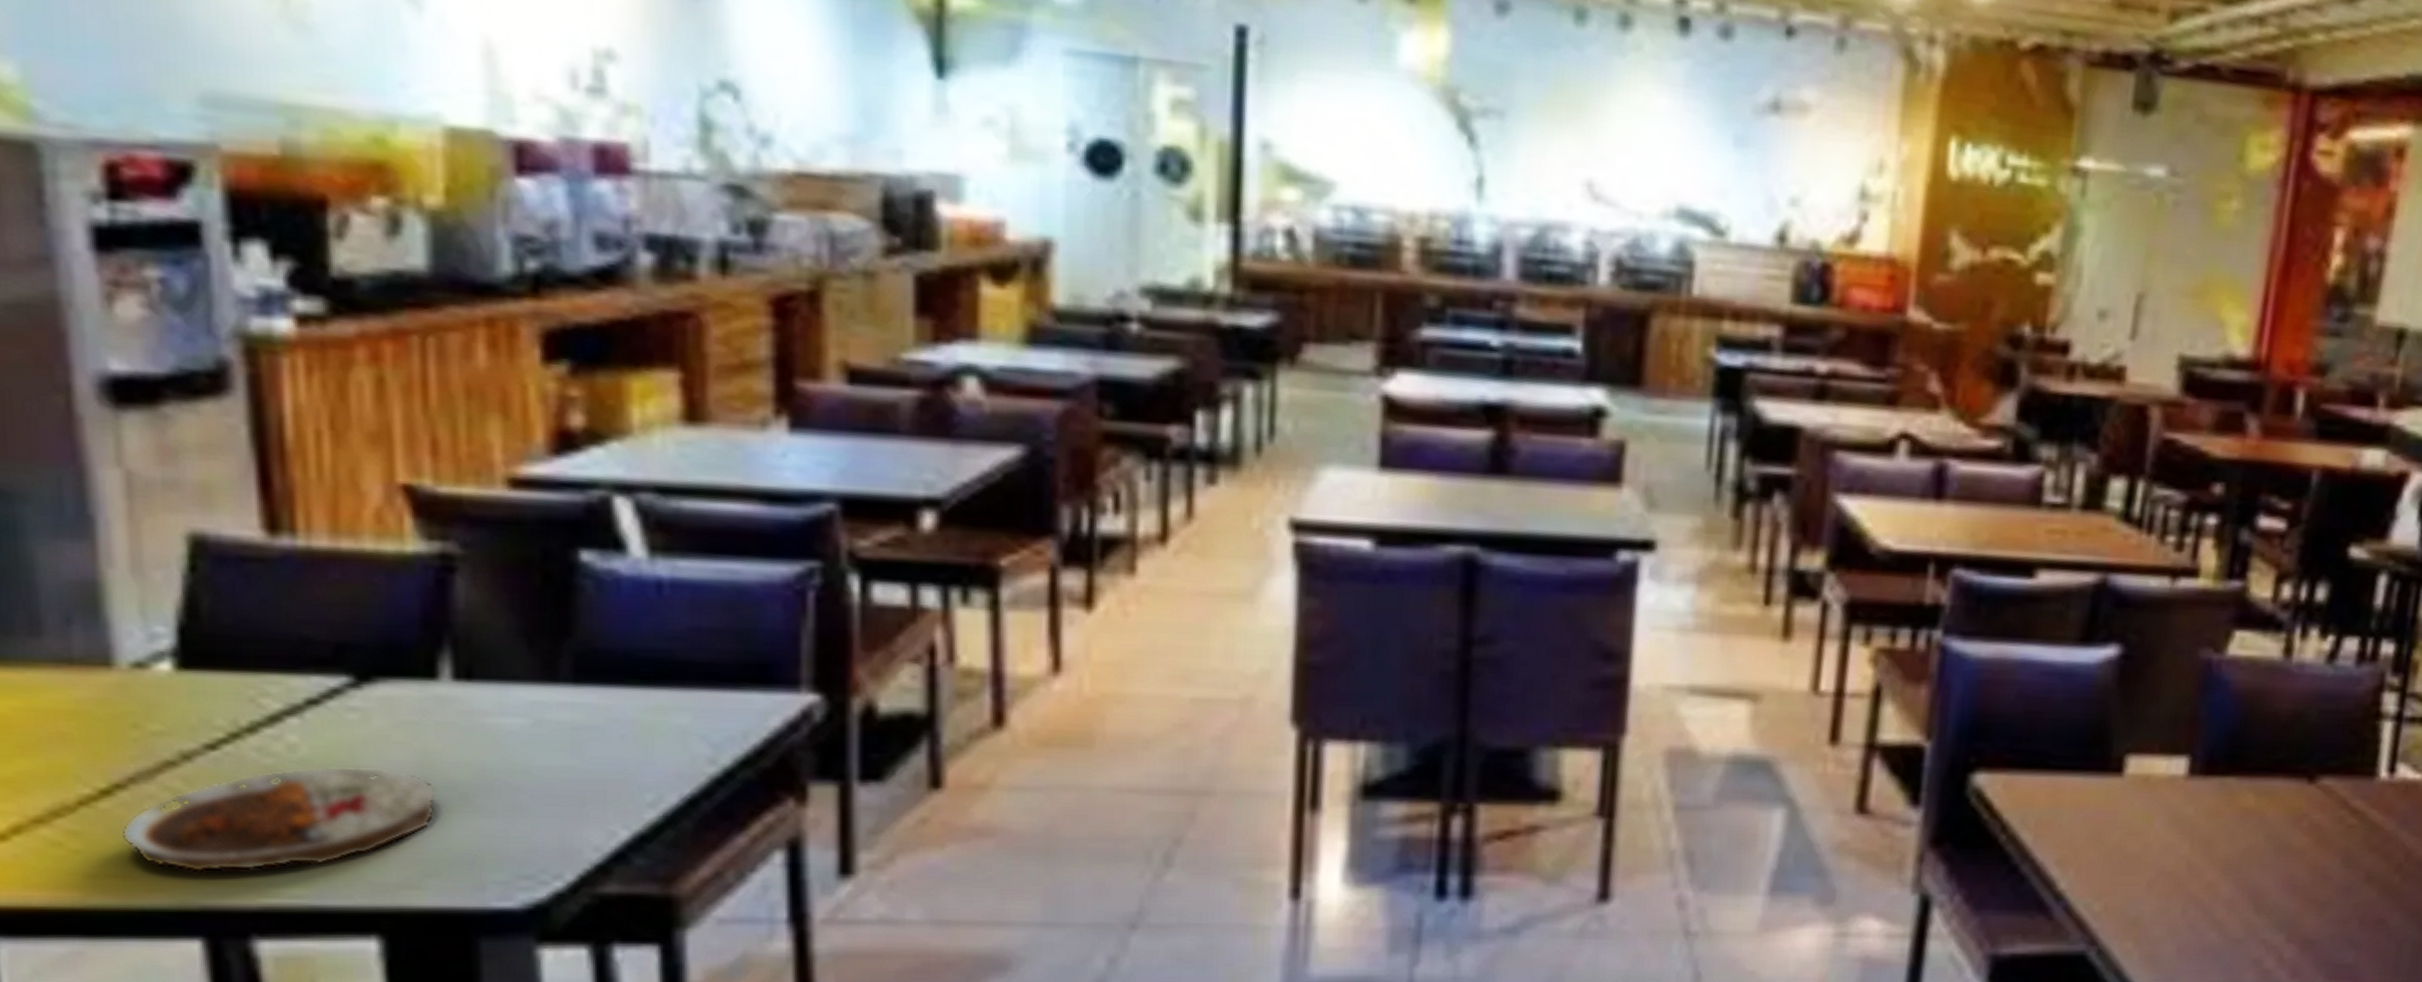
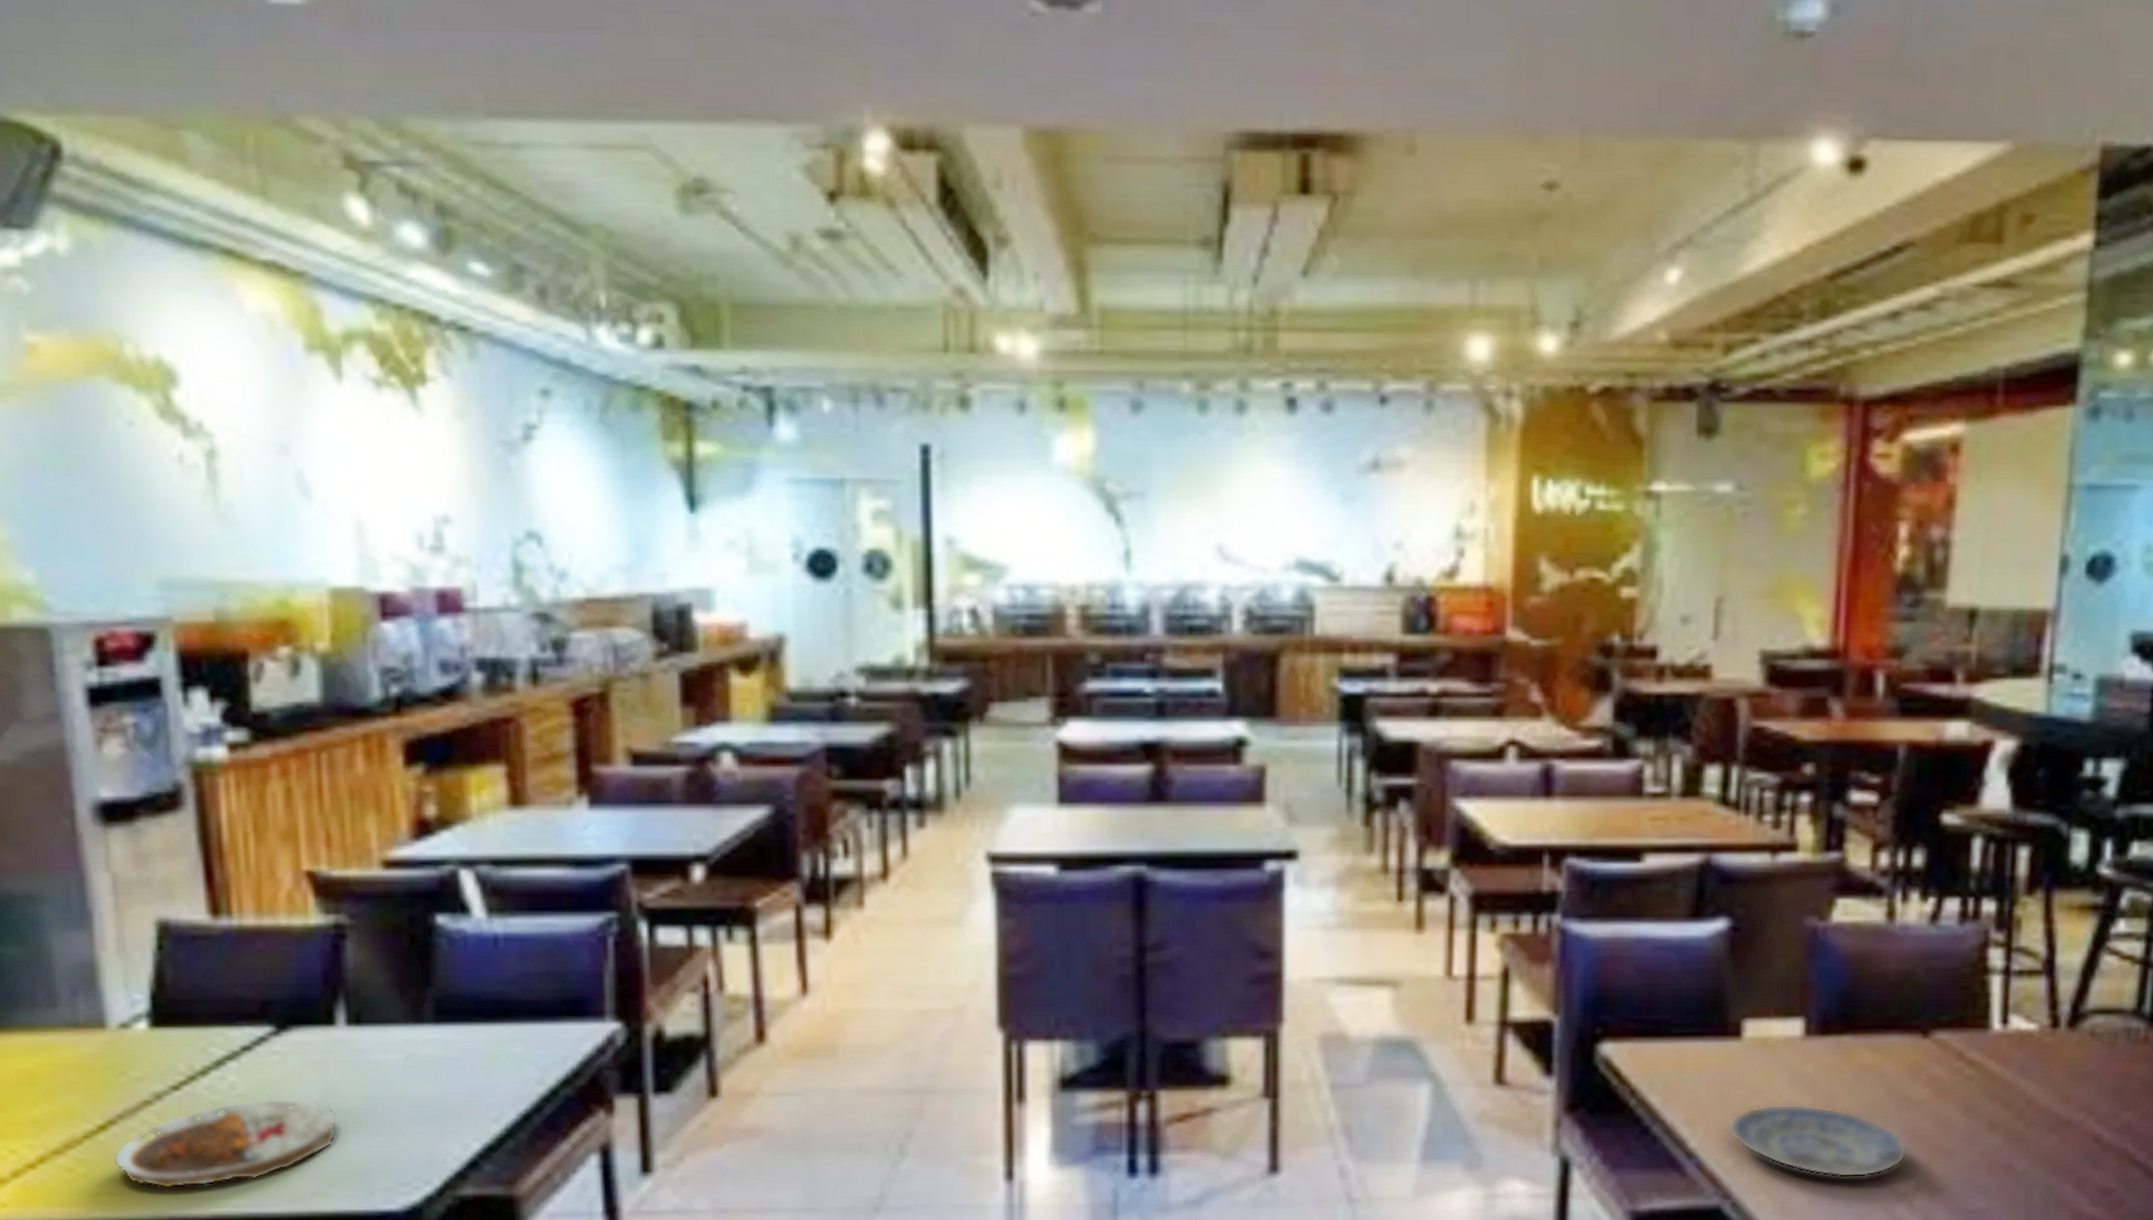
plate: none [2100,845,2282,927] -> present [1728,1103,1908,1178]

